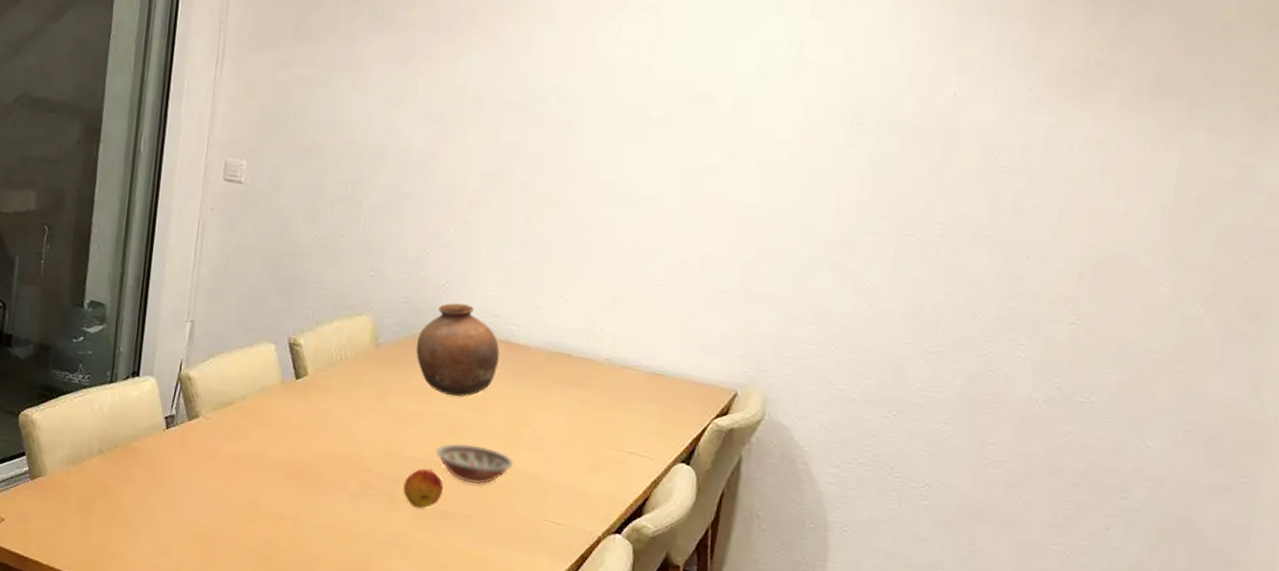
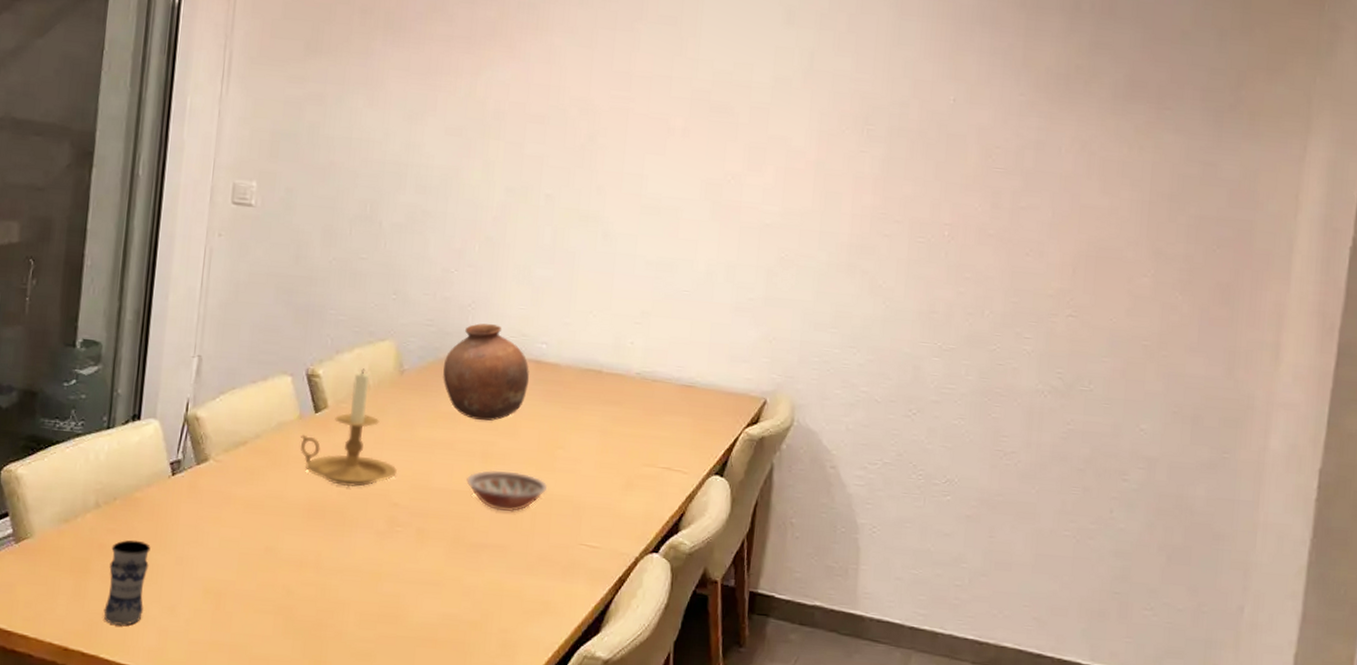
jar: none [105,484,147,561] -> present [103,539,151,625]
candle holder: none [281,340,371,451] -> present [300,368,397,487]
fruit: present [403,468,443,509] -> none [433,500,475,542]

